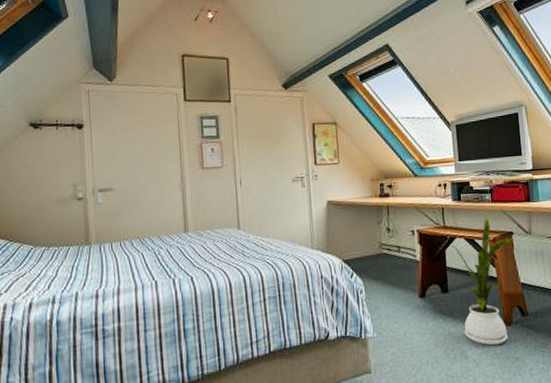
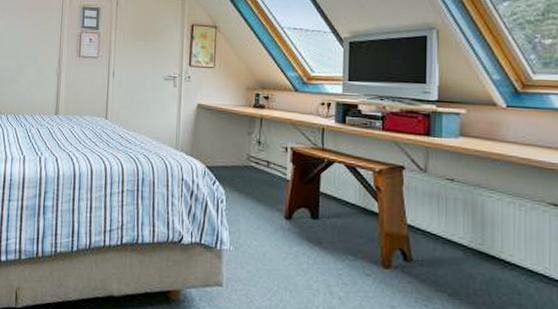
house plant: present [449,217,513,346] -> none [326,146,403,287]

